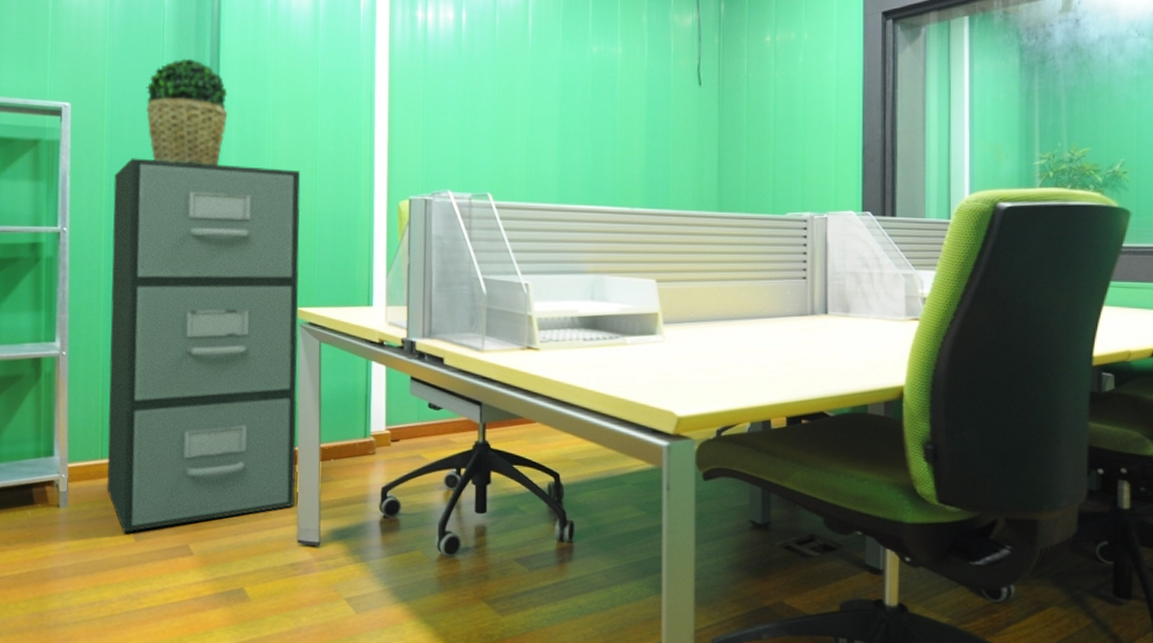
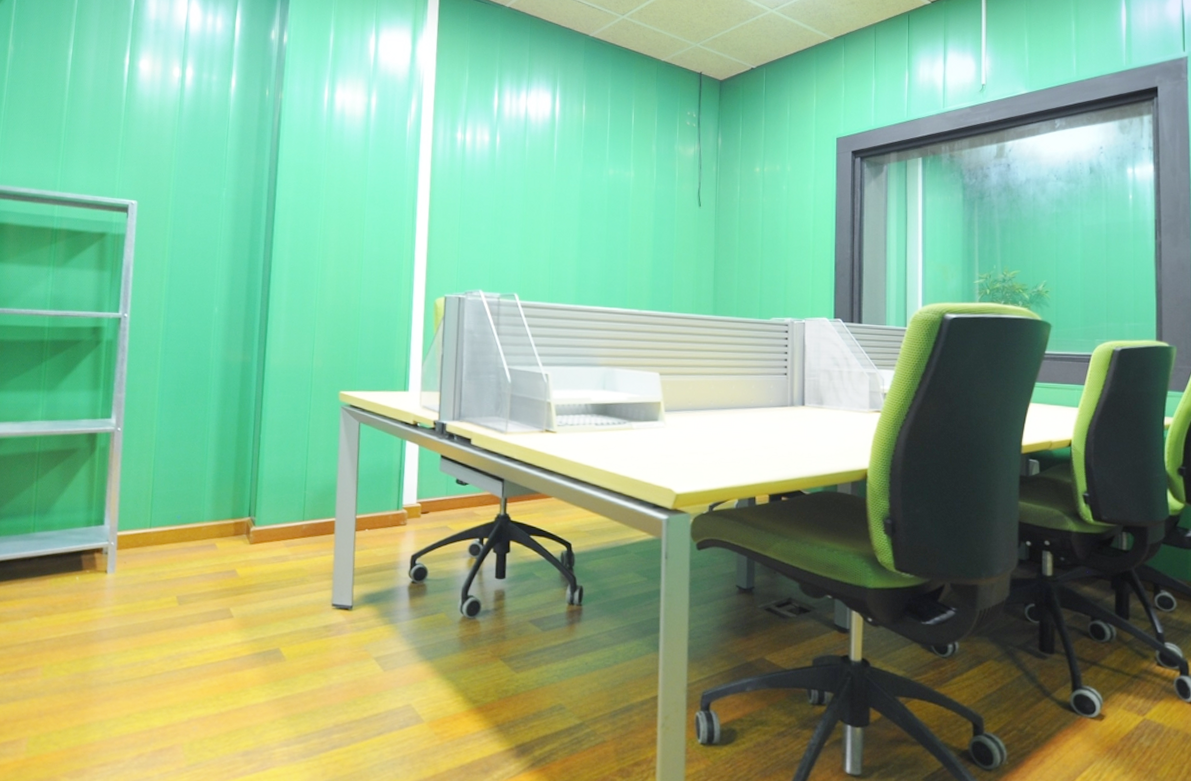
filing cabinet: present [106,158,301,533] -> none [153,252,348,597]
potted plant: present [145,58,228,166] -> none [207,165,284,262]

